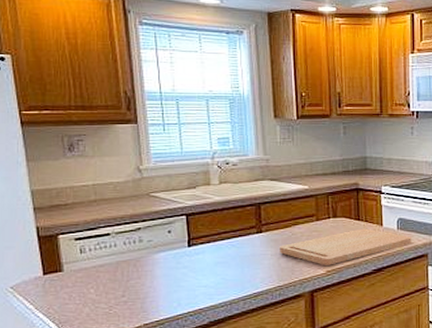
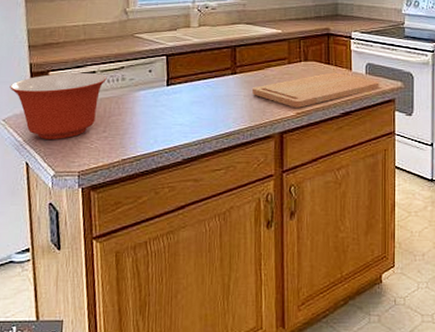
mixing bowl: none [16,234,123,306] -> present [10,72,107,139]

